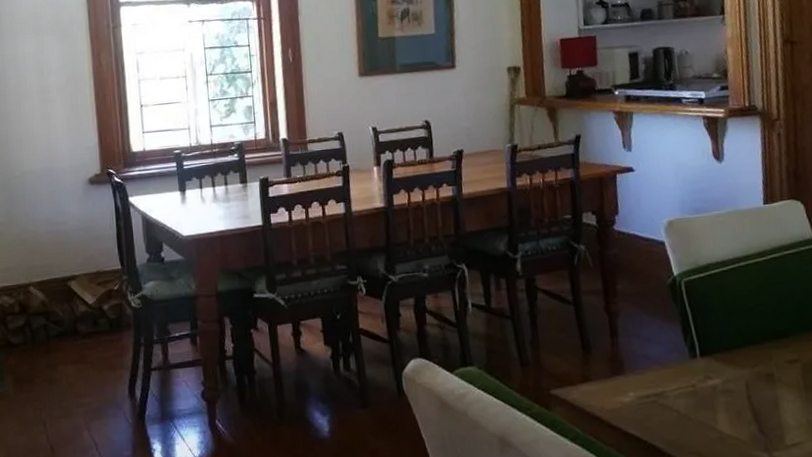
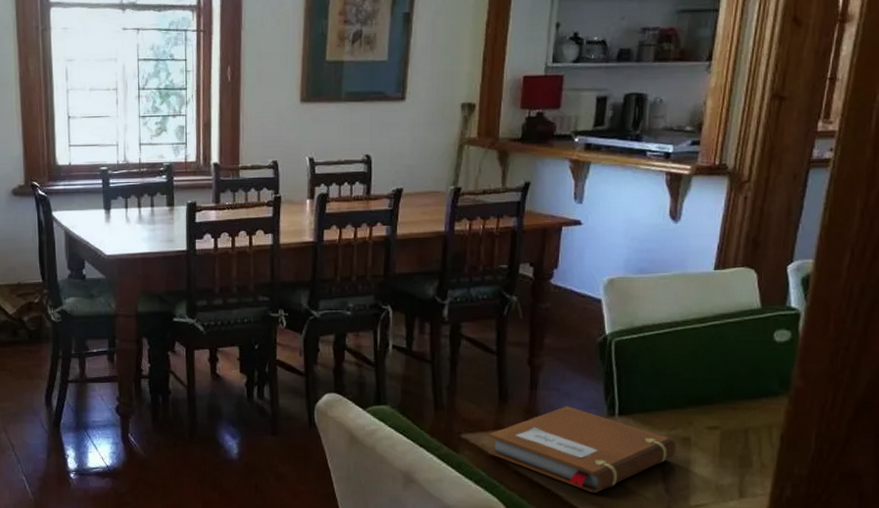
notebook: none [577,351,763,441] -> present [487,406,677,493]

